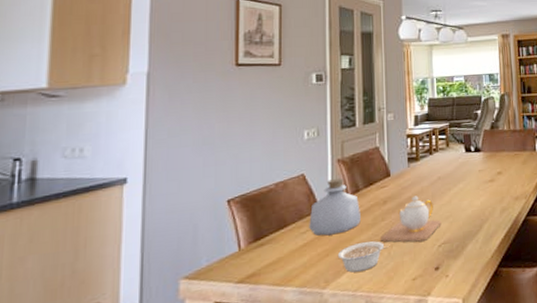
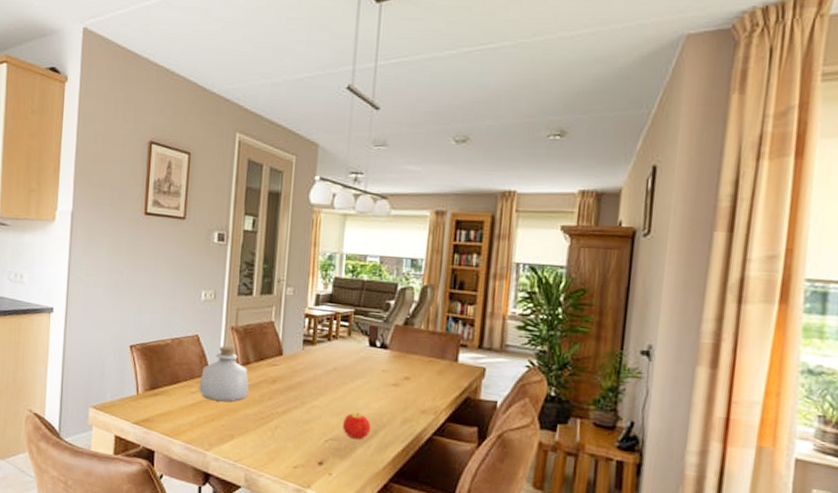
legume: present [337,241,389,273] -> none [222,416,273,445]
teapot: present [381,196,441,242] -> none [266,382,332,432]
fruit: none [452,212,477,238] -> present [343,412,371,440]

